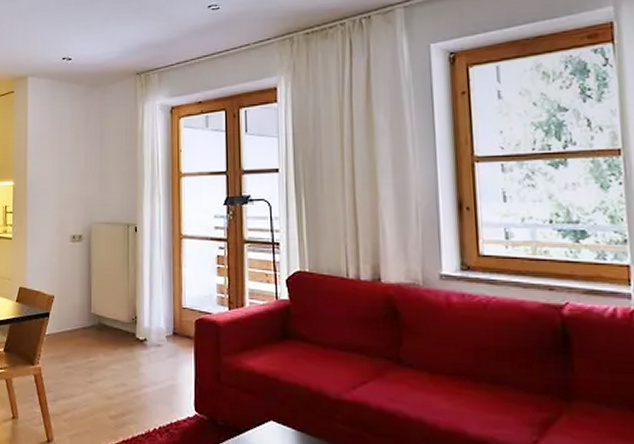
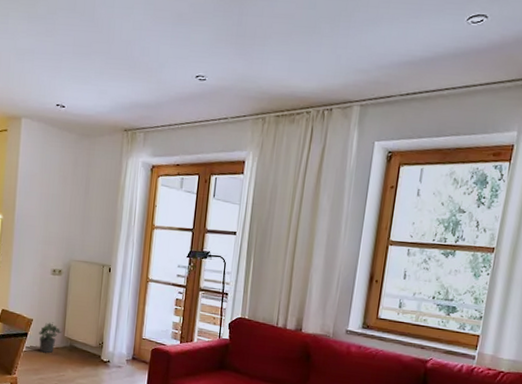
potted plant: none [62,297,87,336] -> present [39,322,62,354]

